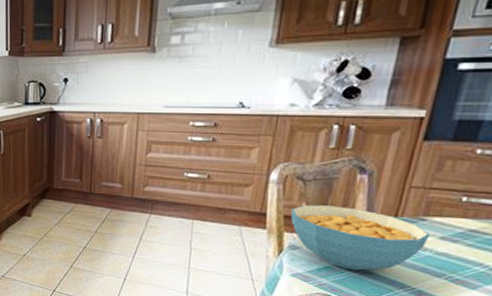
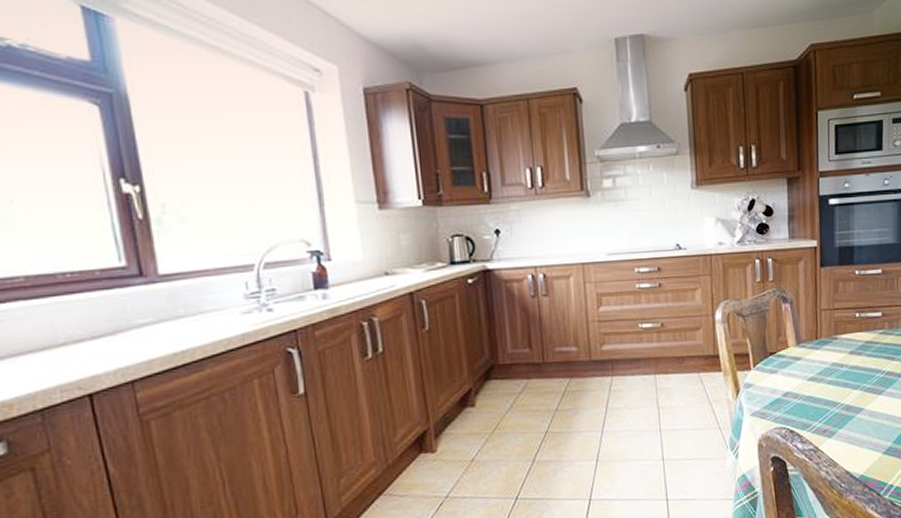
cereal bowl: present [290,204,431,271] -> none [739,336,843,398]

